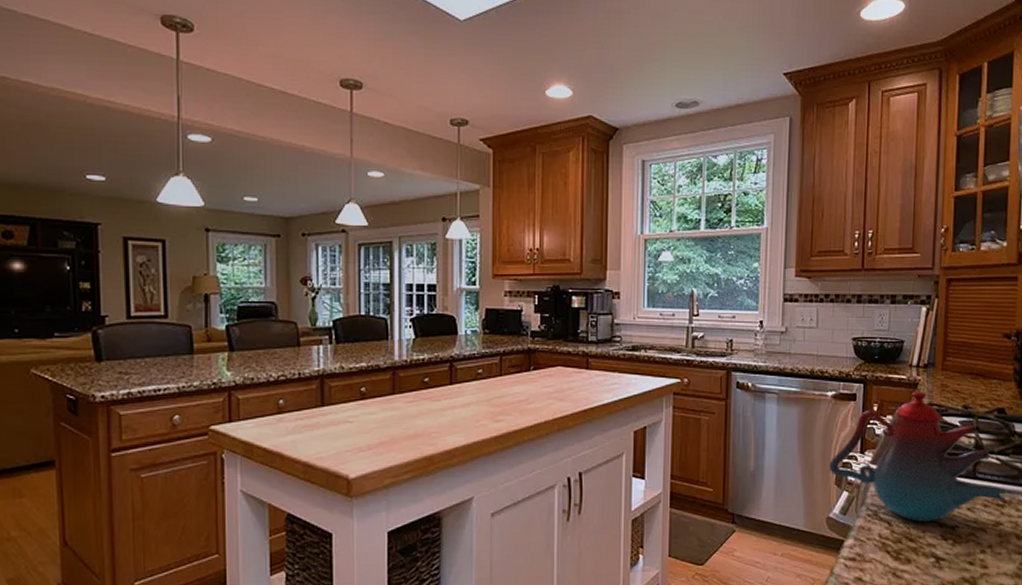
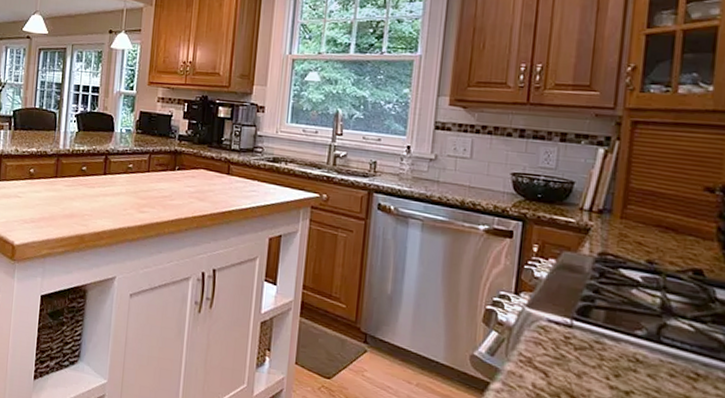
teakettle: present [829,392,1007,522] -> none [477,237,702,382]

